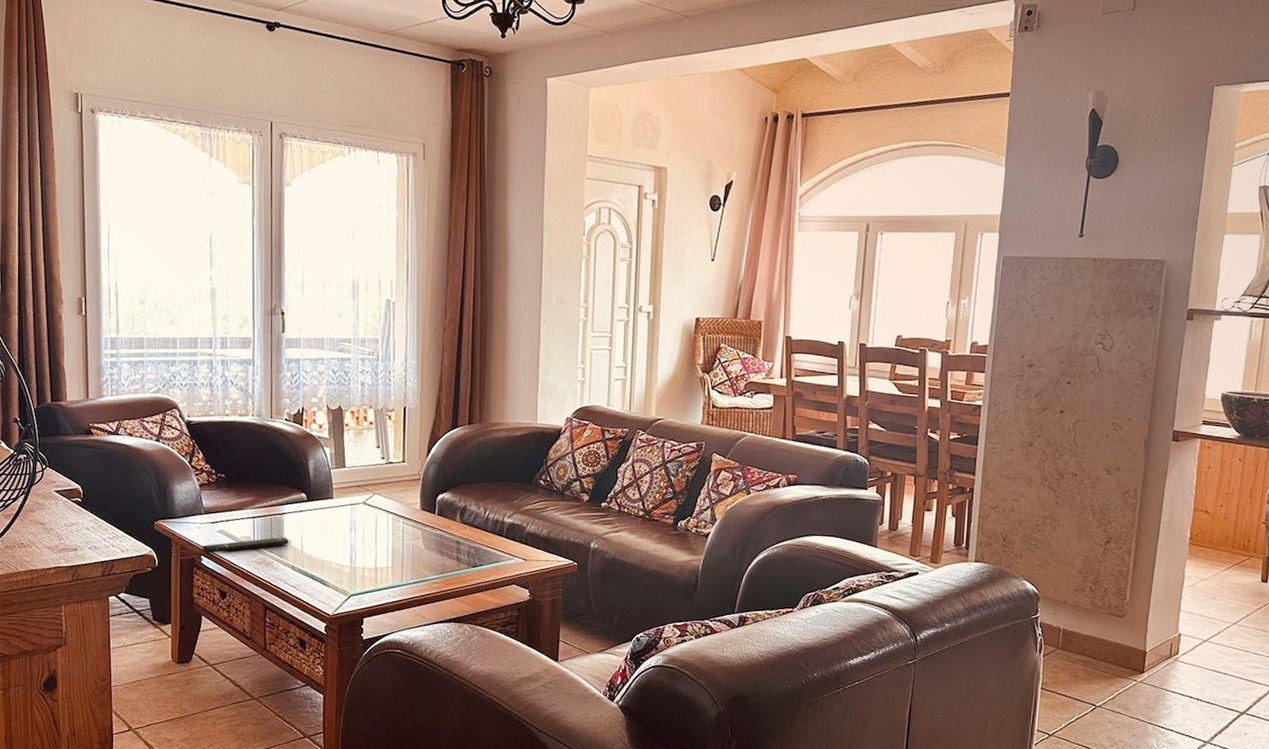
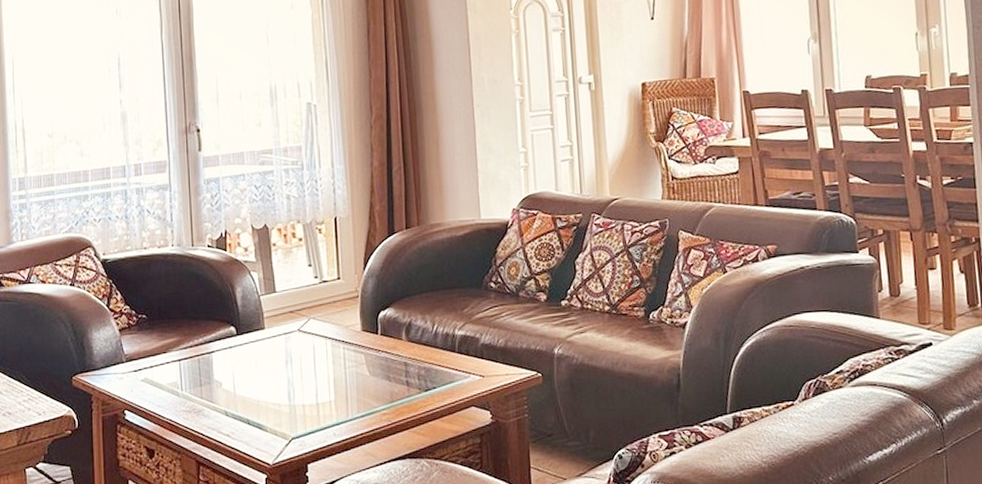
remote control: present [202,537,289,554] -> none [125,379,220,408]

